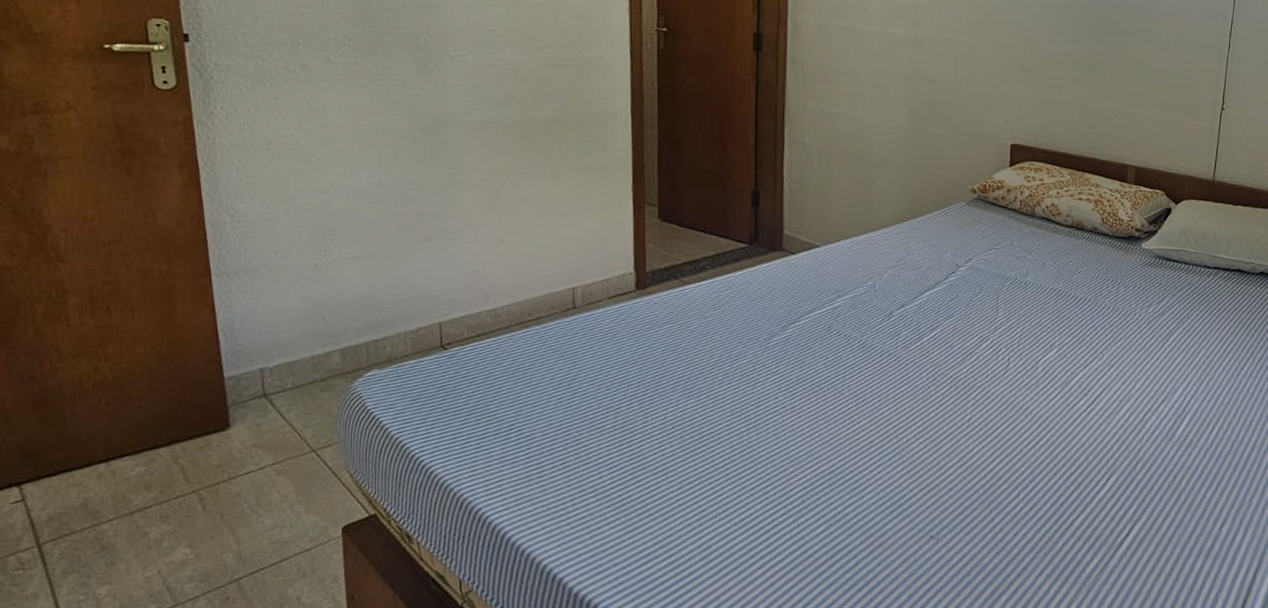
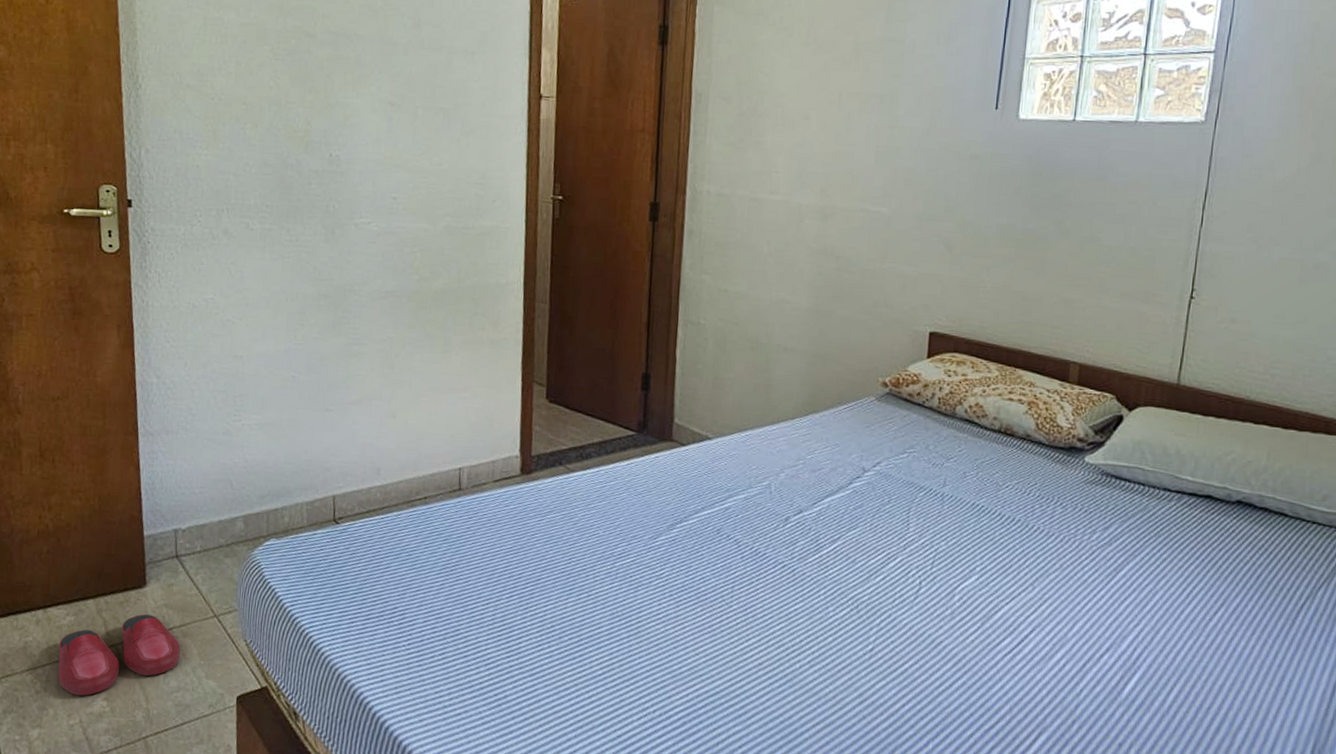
slippers: none [127,457,275,547] -> present [58,614,181,696]

